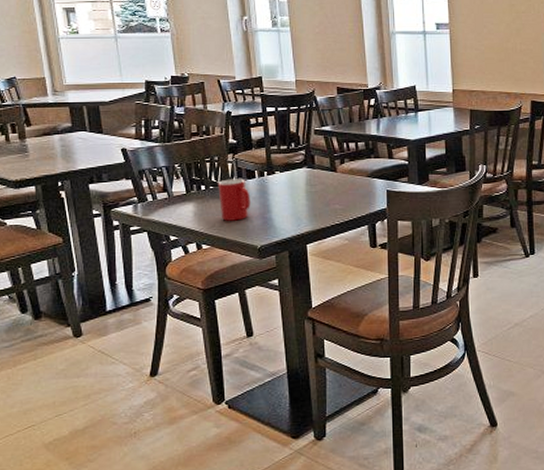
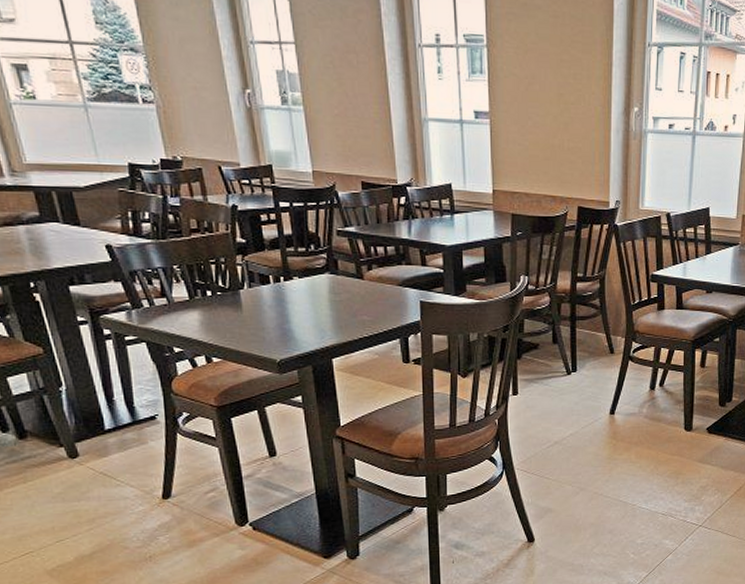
cup: present [218,179,250,221] -> none [226,284,266,332]

